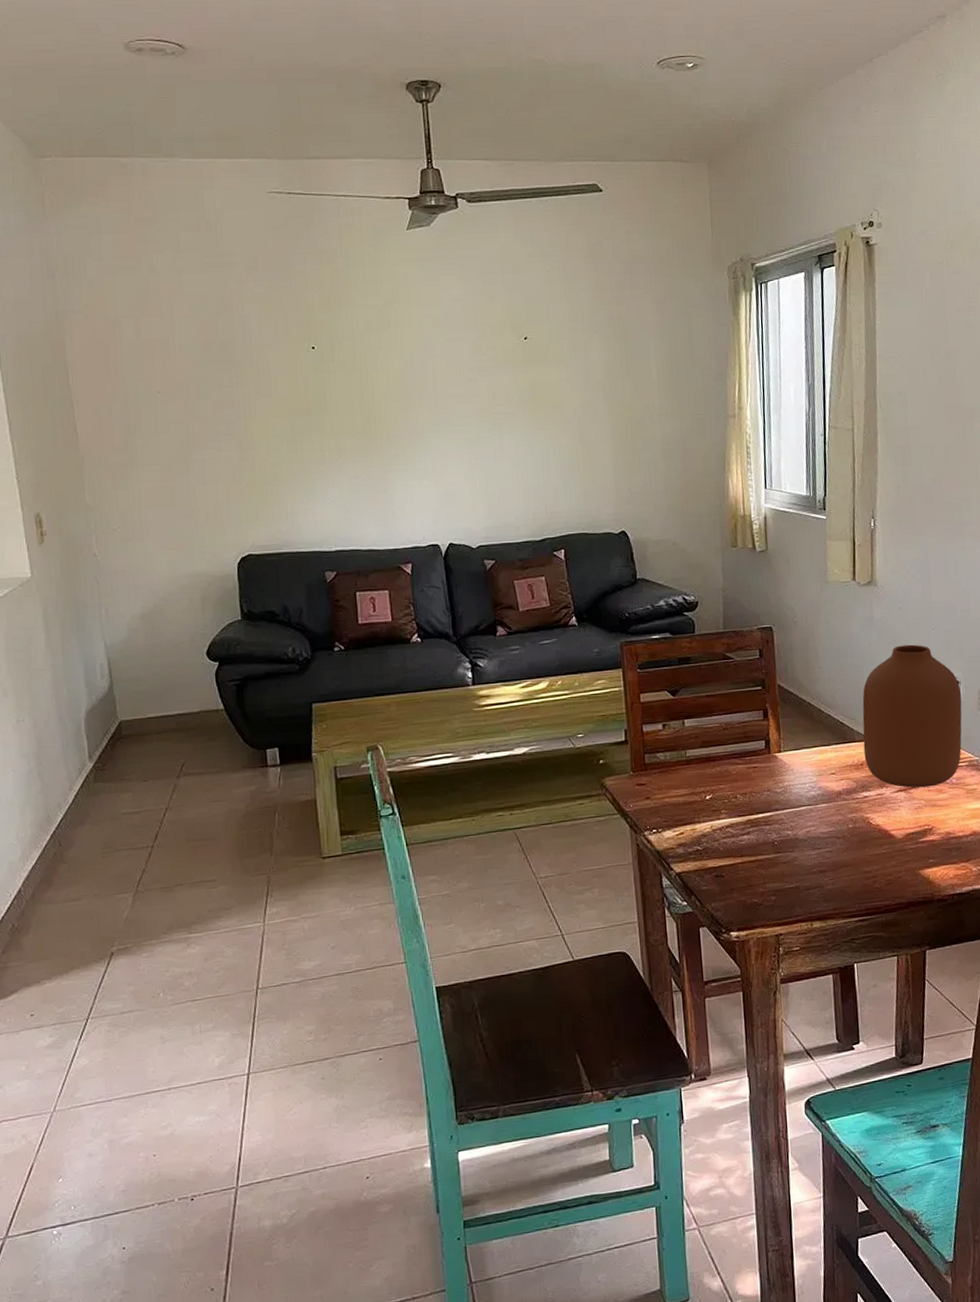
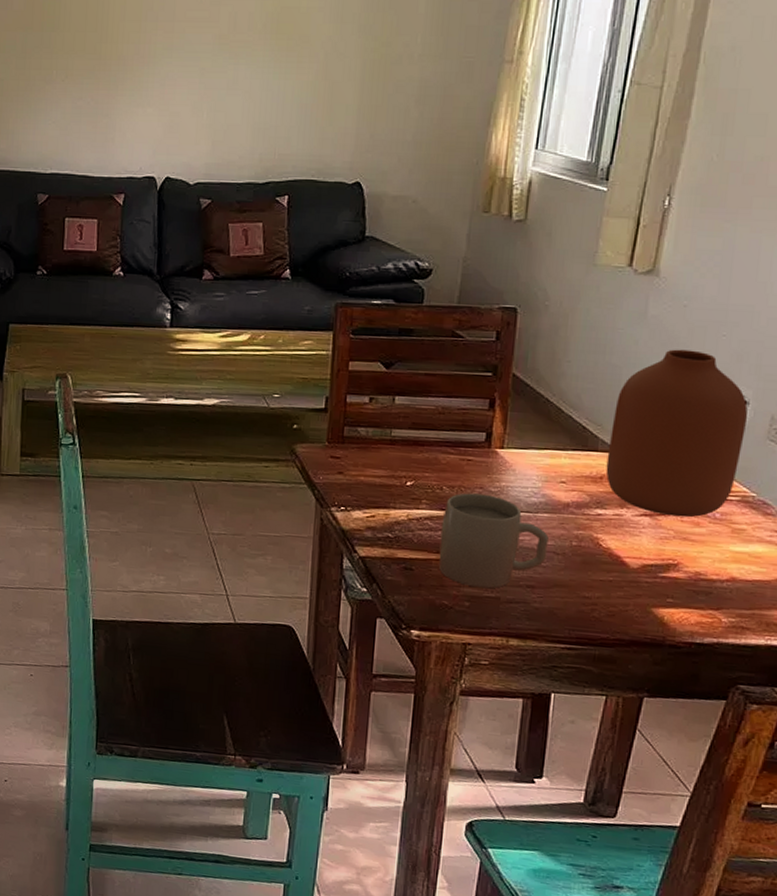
mug: none [741,795,831,882] -> present [438,493,549,589]

